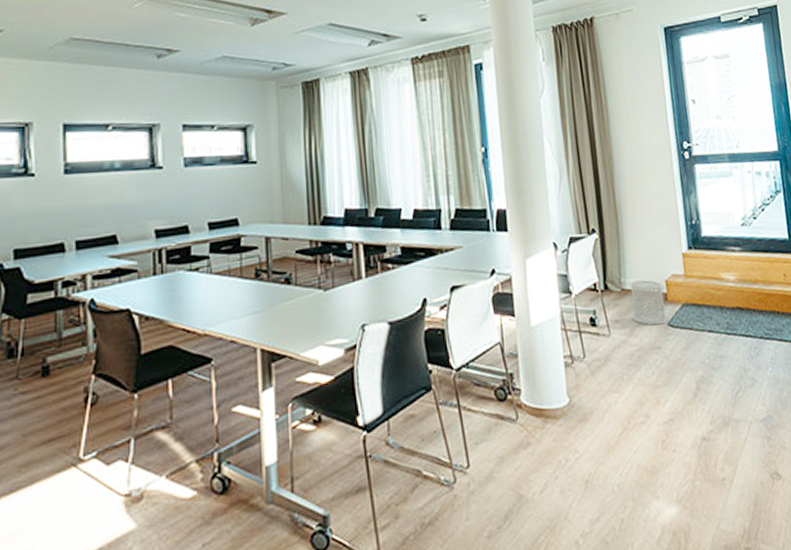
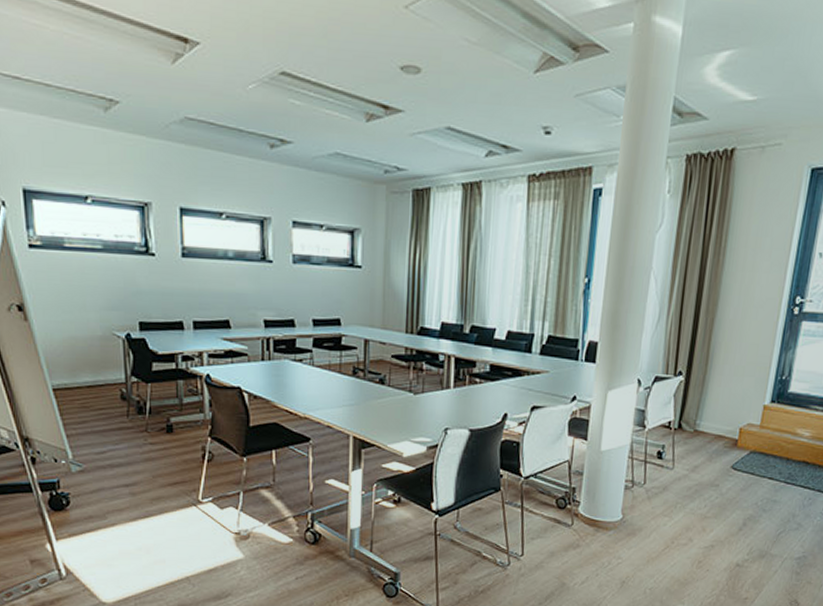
wastebasket: present [629,280,667,326] -> none [699,424,736,466]

